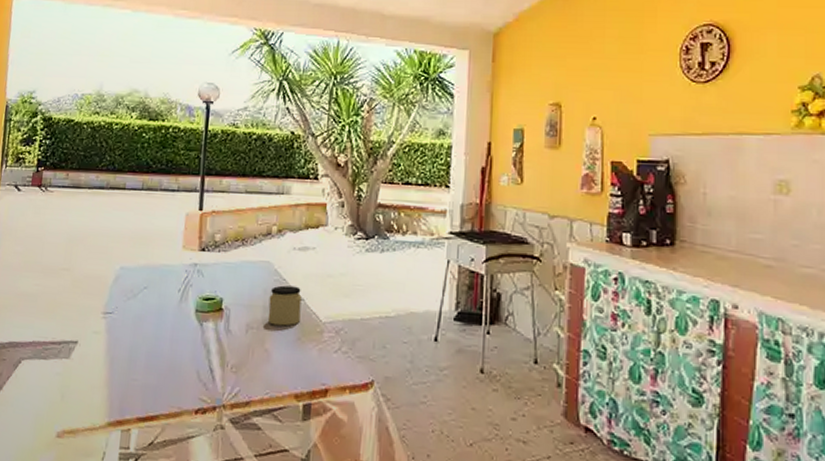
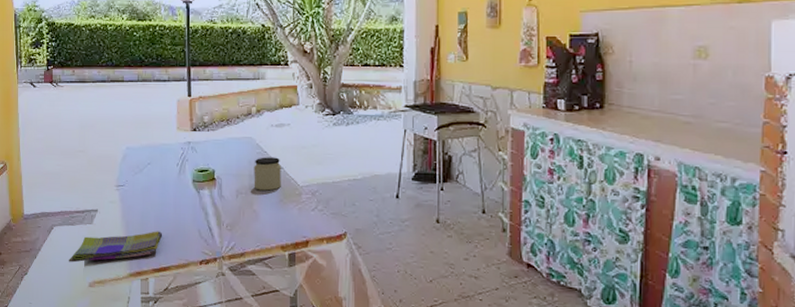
dish towel: none [35,370,153,406] -> present [69,231,162,263]

